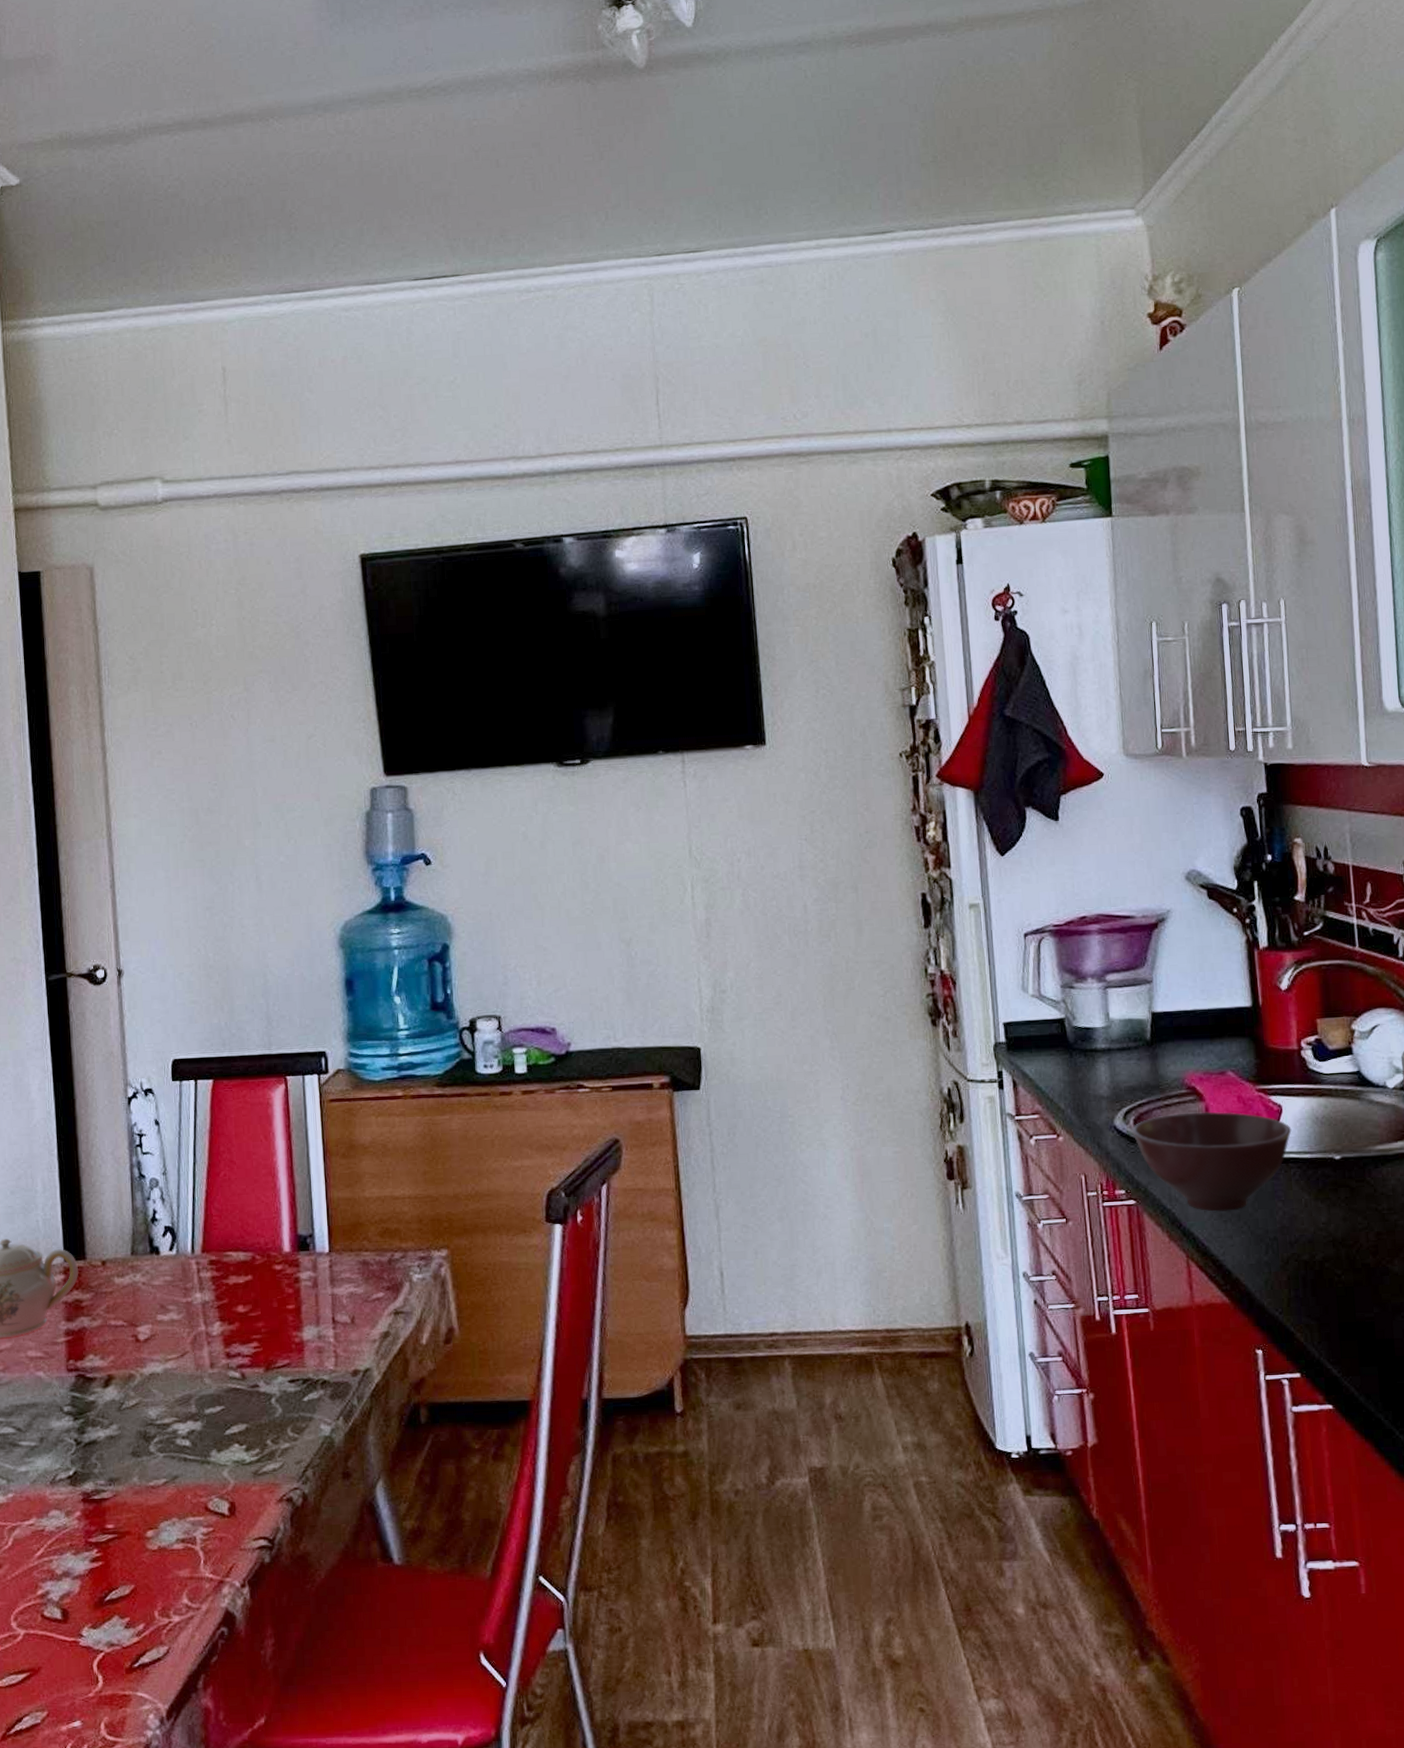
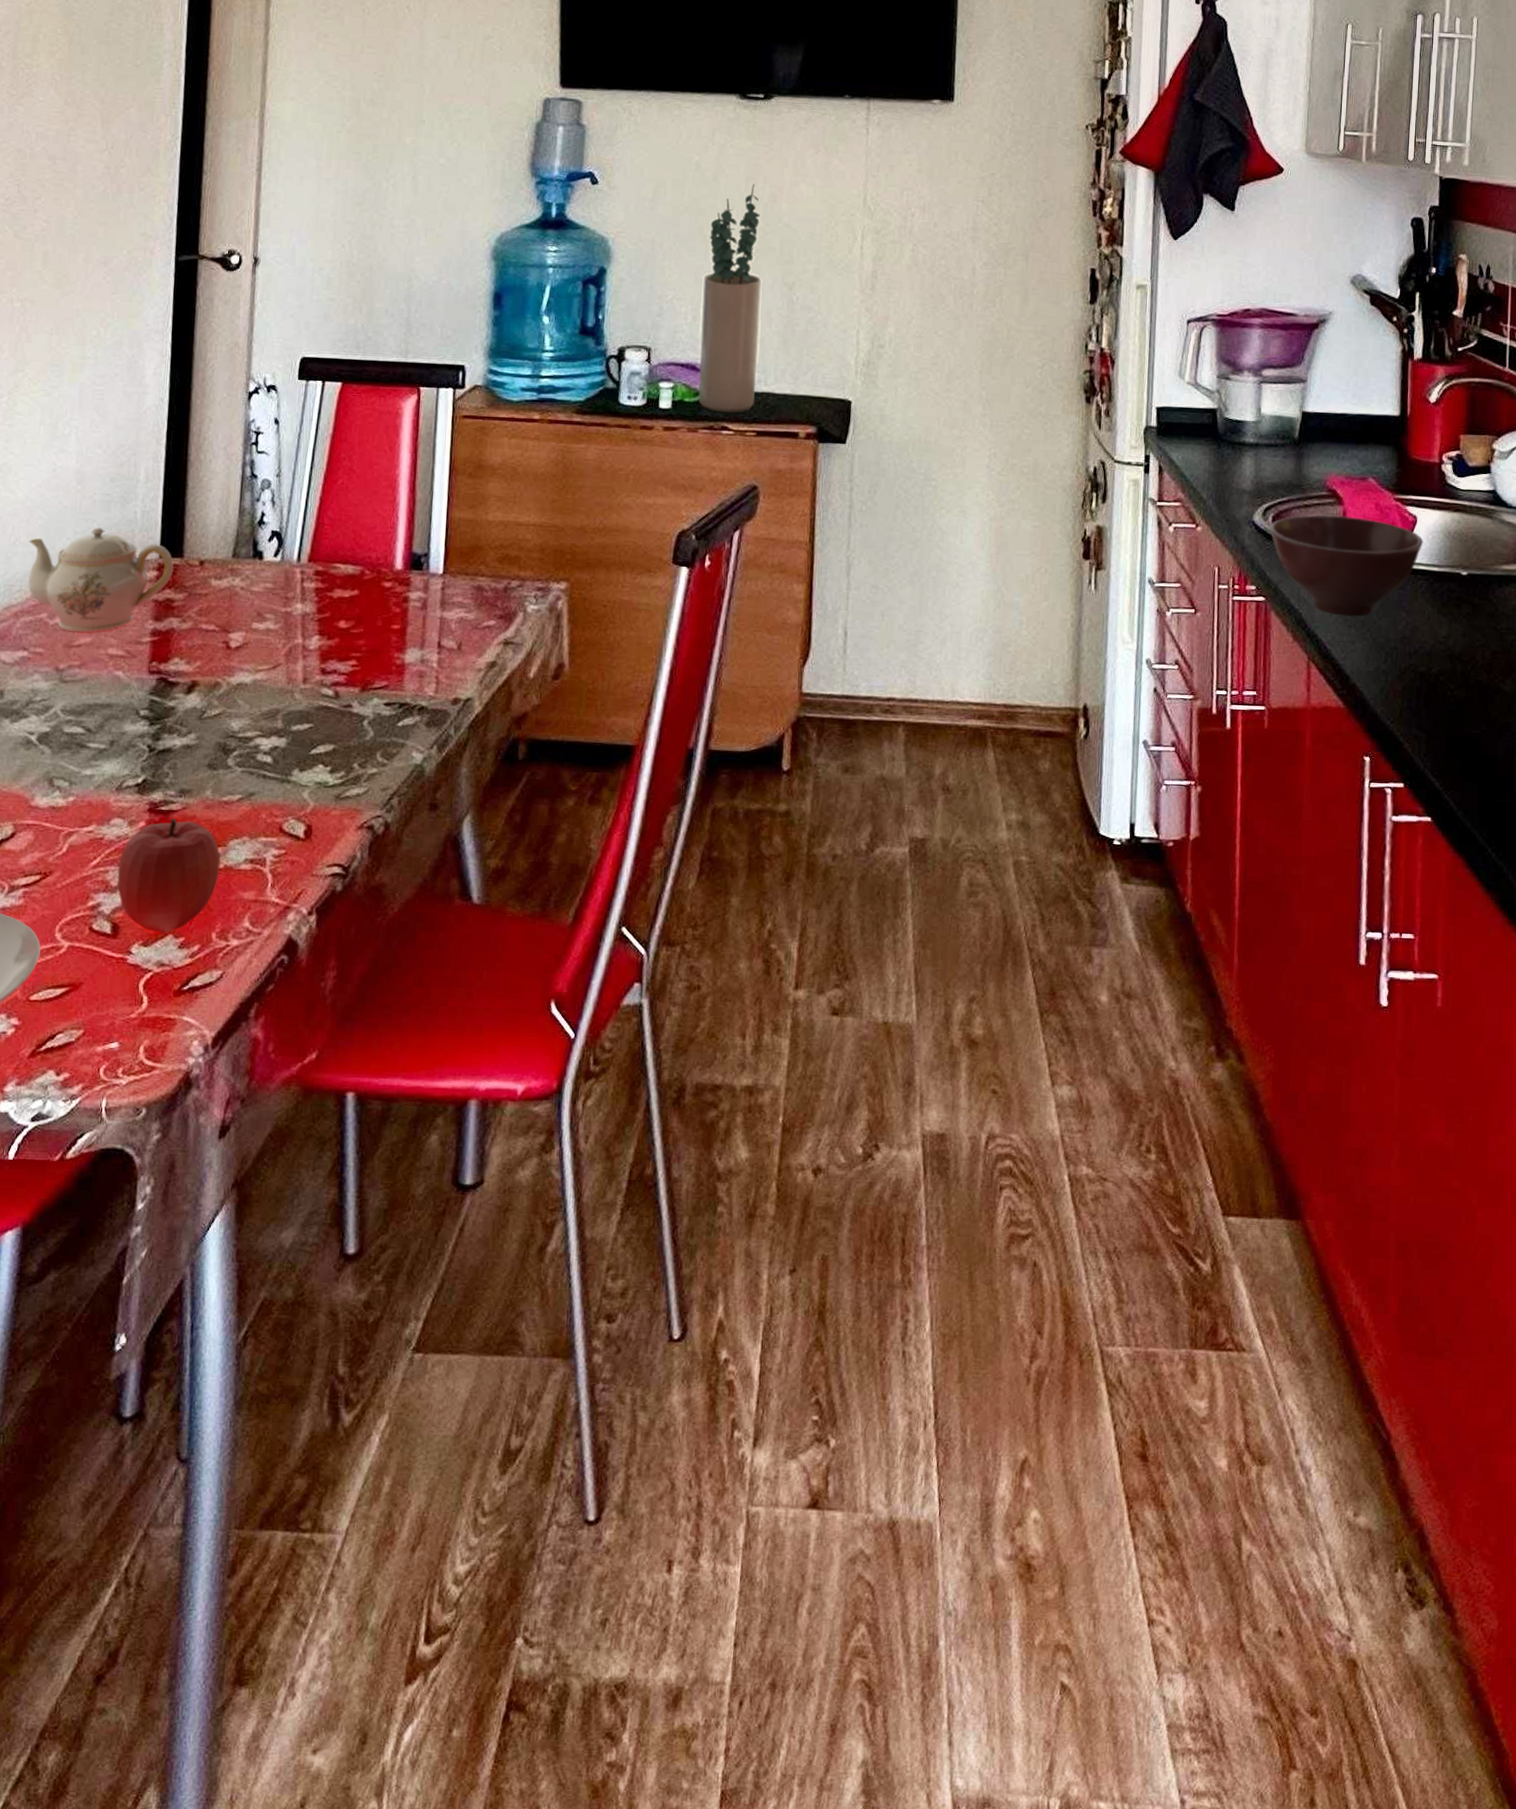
fruit: none [60,1506,155,1616] -> present [117,818,221,934]
vase: none [543,847,606,1072] -> present [698,184,762,414]

